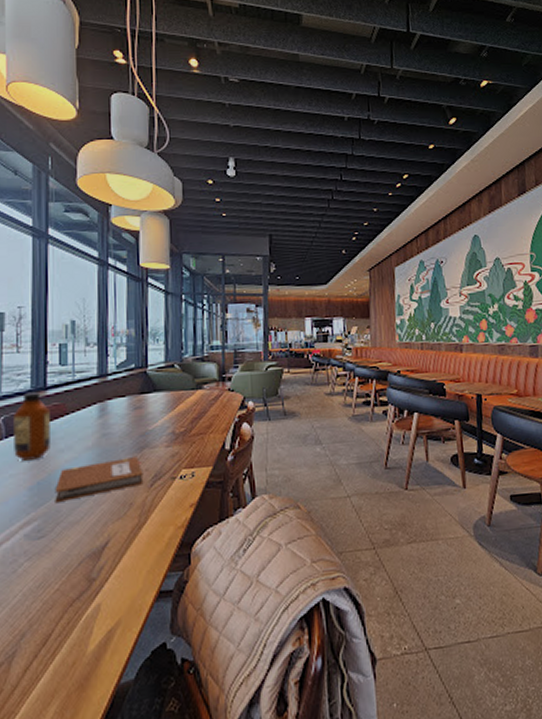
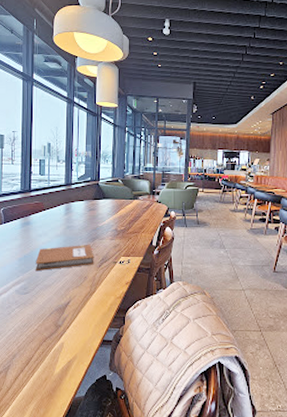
bottle: present [14,391,50,461] -> none [9,192,33,240]

